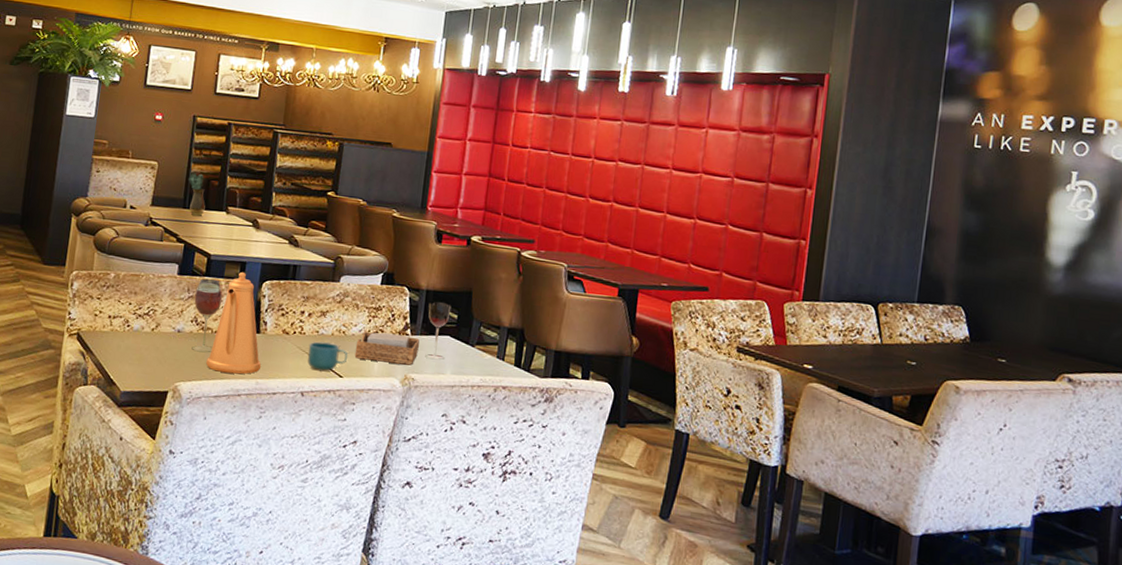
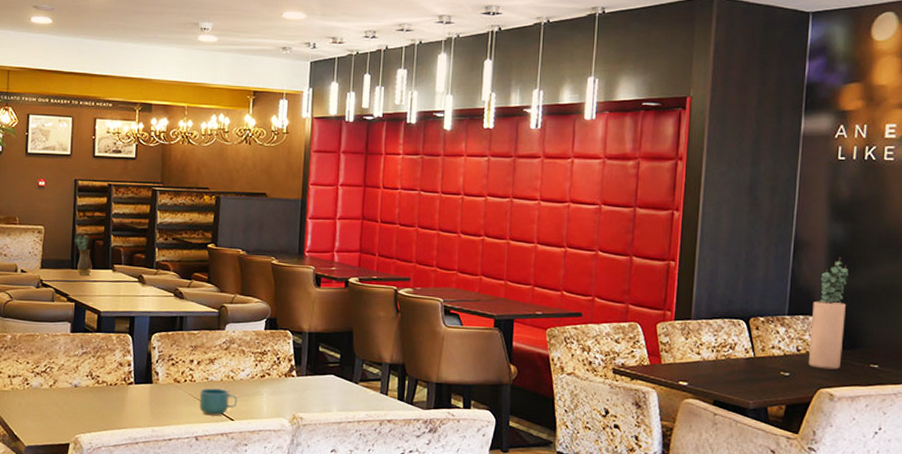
wineglass: present [191,278,223,353] -> none [88,334,115,405]
coffee pot: present [206,271,262,374] -> none [103,326,156,423]
napkin holder: present [354,331,420,366] -> none [244,375,305,405]
wineglass: present [425,301,452,361] -> none [311,343,334,399]
vase: none [935,247,980,362] -> present [808,257,849,370]

